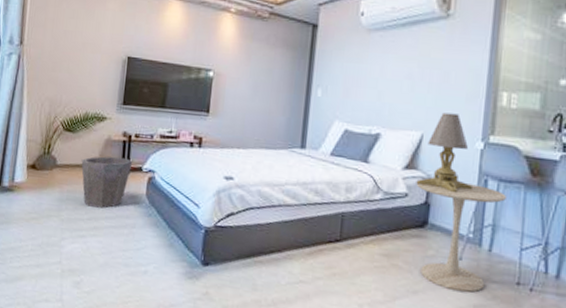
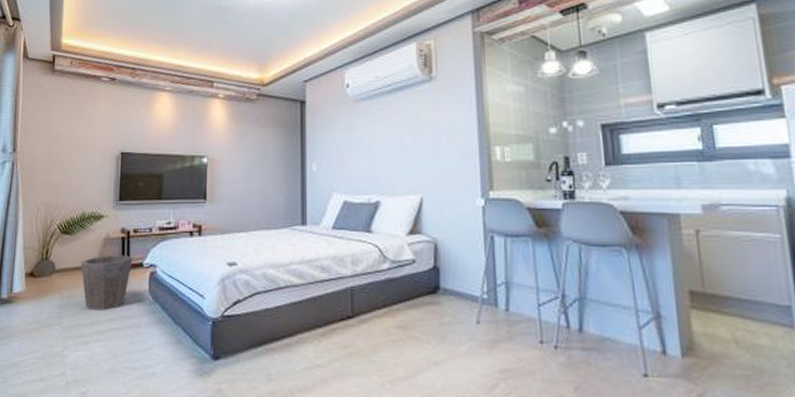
lamp: present [416,112,474,194] -> none [422,173,481,254]
side table: present [416,183,506,293] -> none [422,243,515,358]

